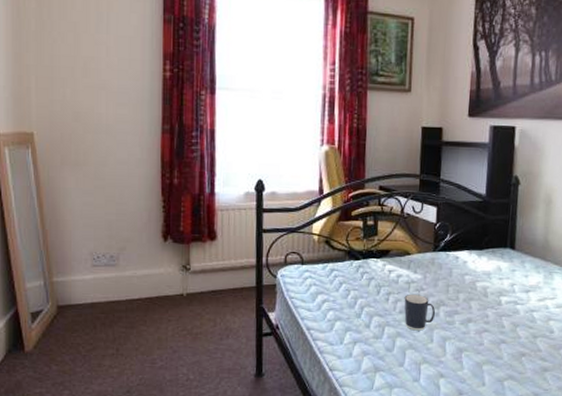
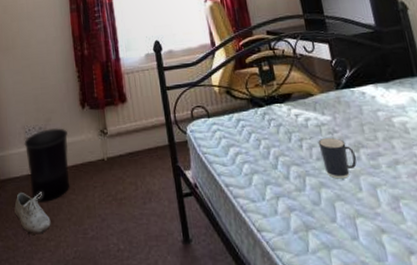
shoe: none [74,320,116,362] -> present [14,192,51,236]
waste bin: none [91,258,144,331] -> present [24,128,69,202]

